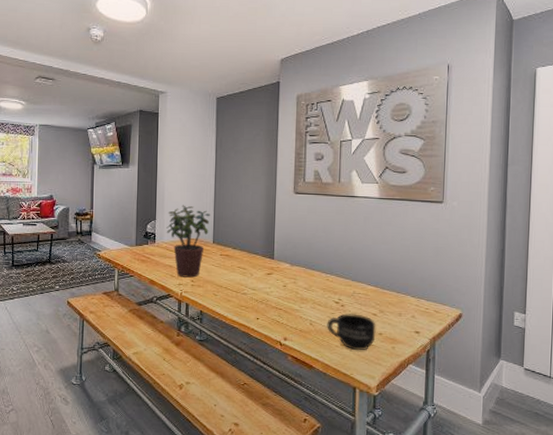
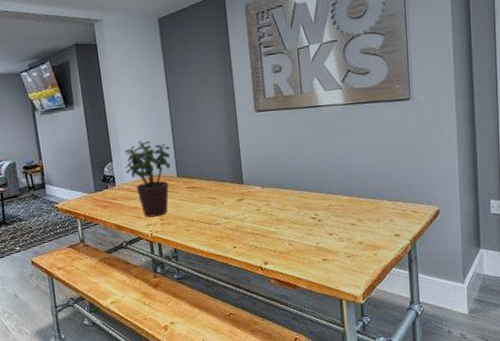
mug: present [327,313,376,351] -> none [306,226,356,263]

